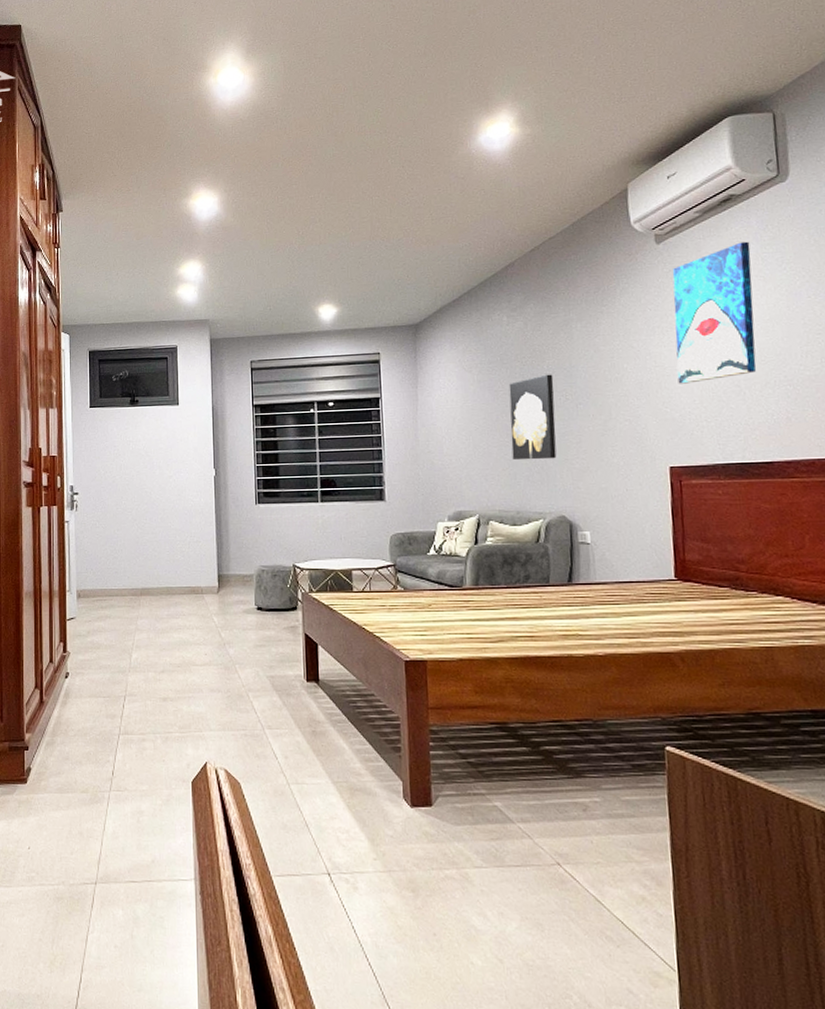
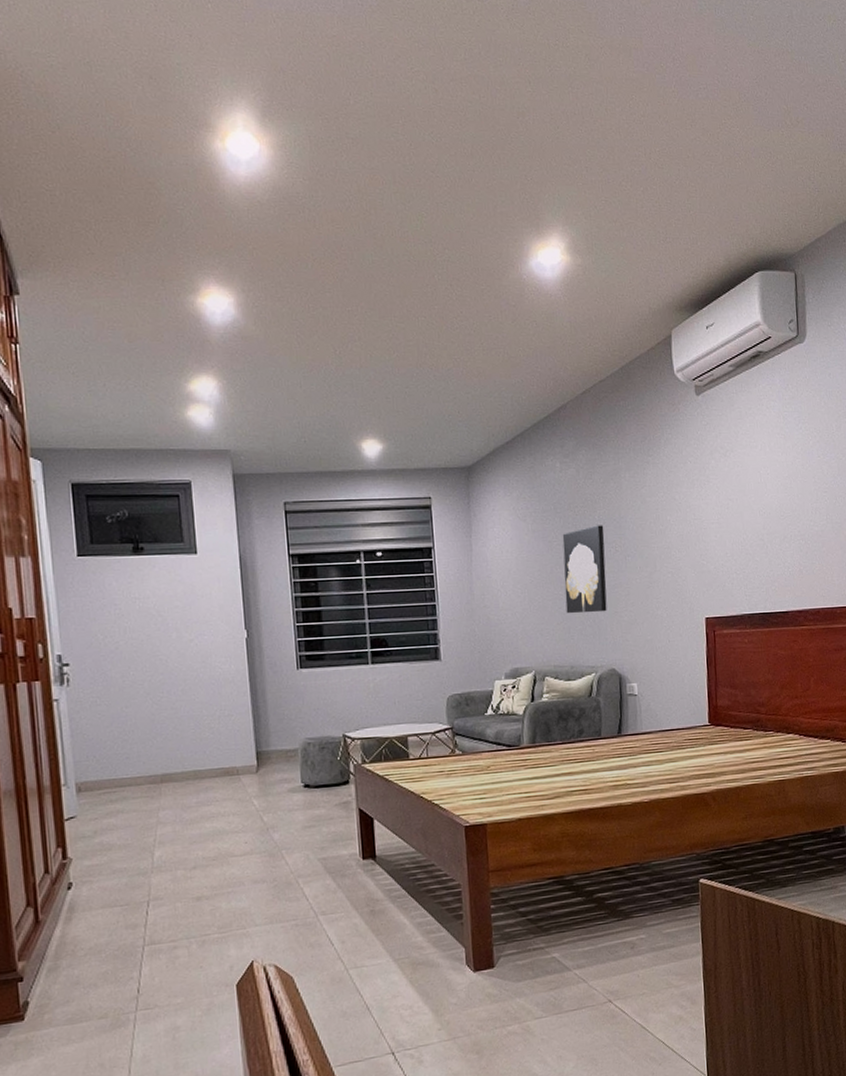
wall art: present [672,241,757,384] -> none [709,399,777,537]

